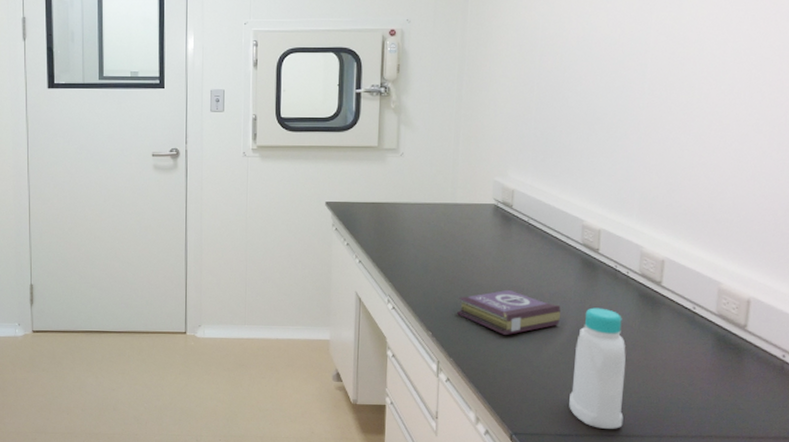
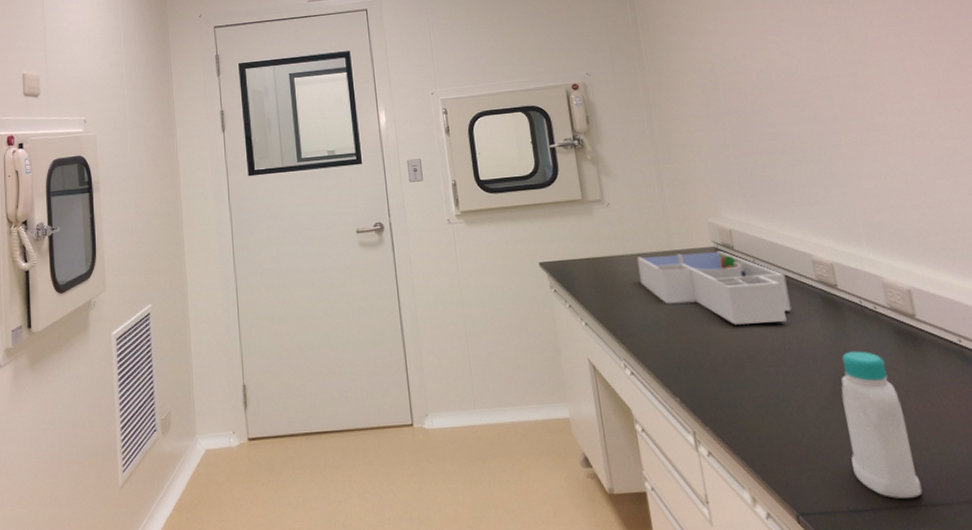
desk organizer: none [418,206,554,276] -> present [636,250,792,325]
book: present [457,289,561,336] -> none [701,339,817,394]

